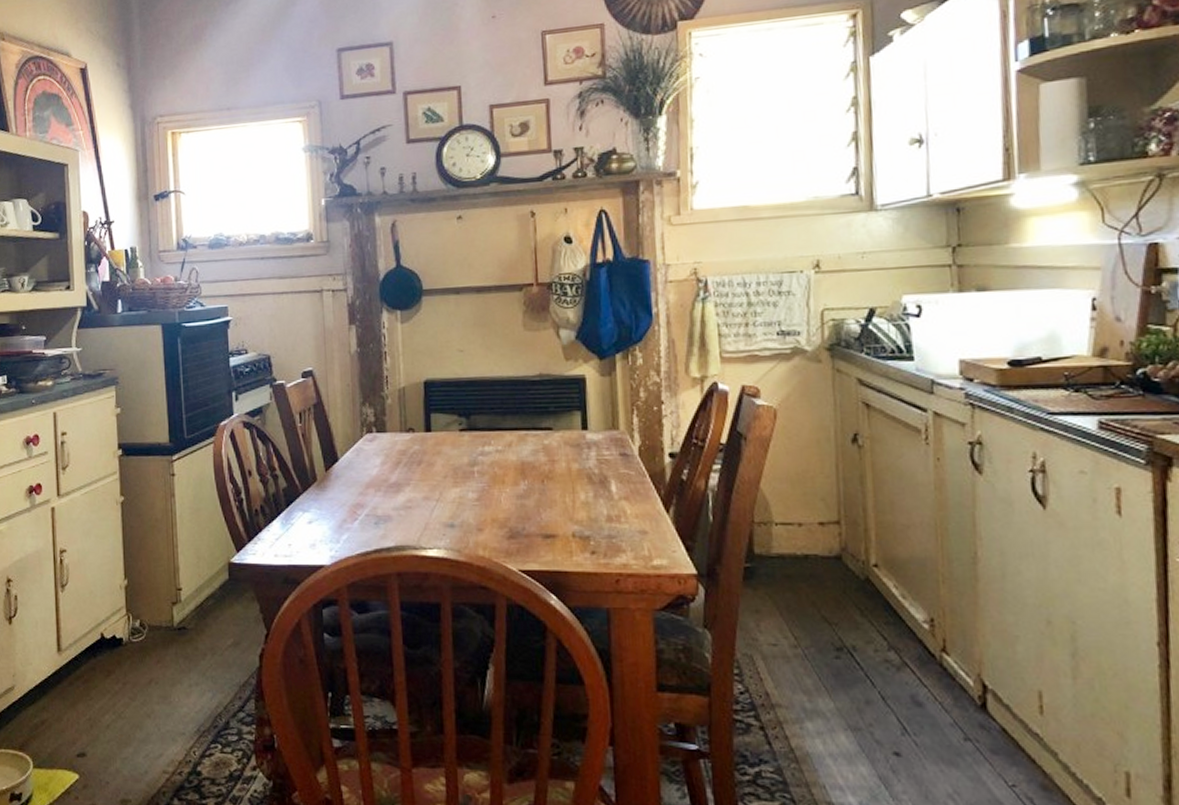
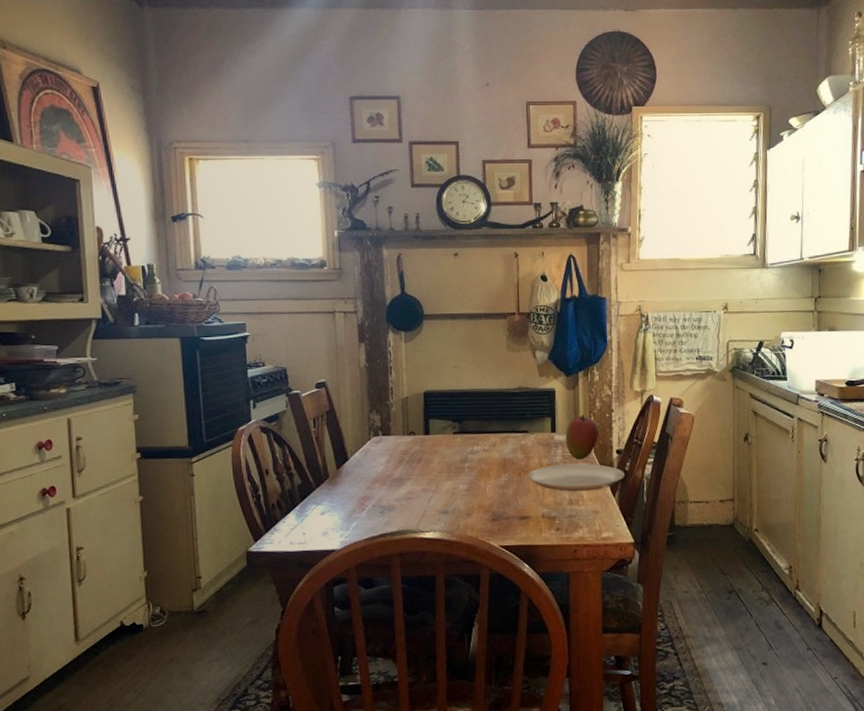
plate: none [553,469,681,506] -> present [528,463,625,492]
fruit: none [599,407,646,464] -> present [565,414,600,460]

